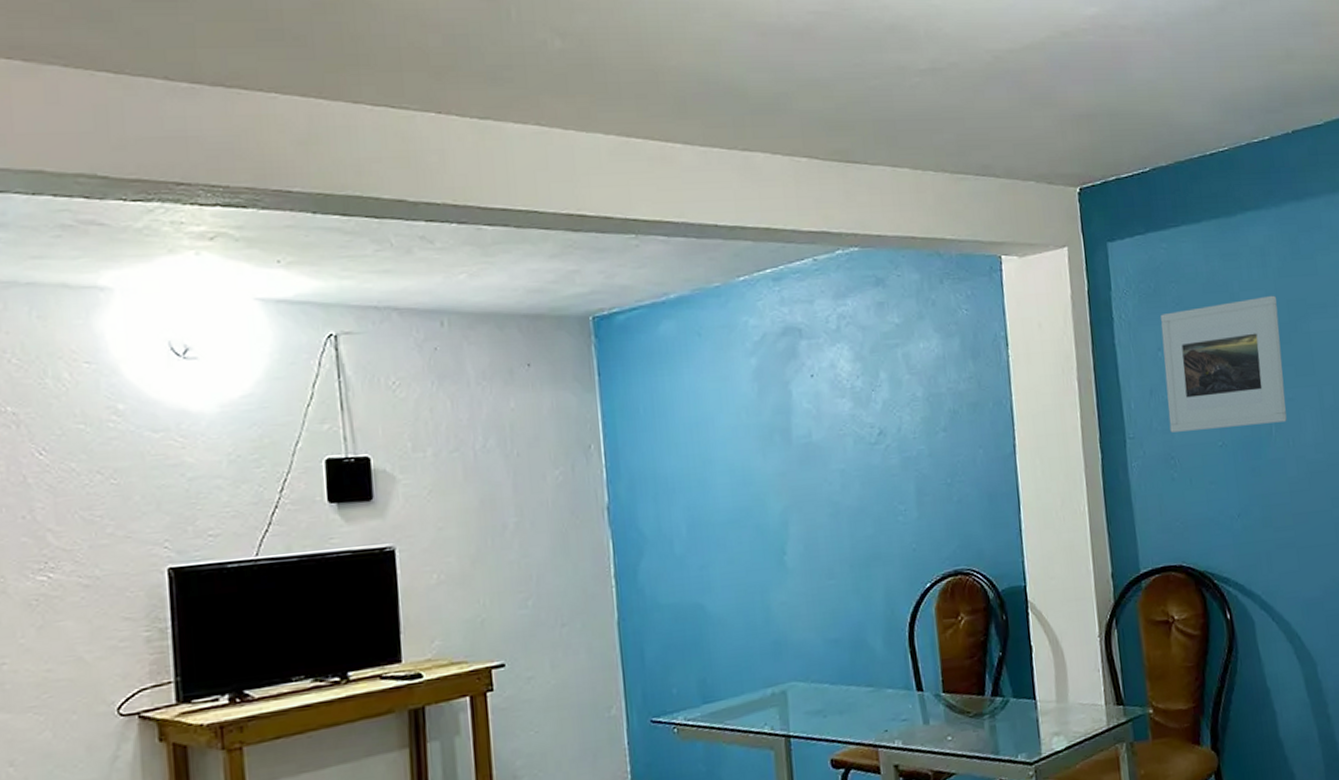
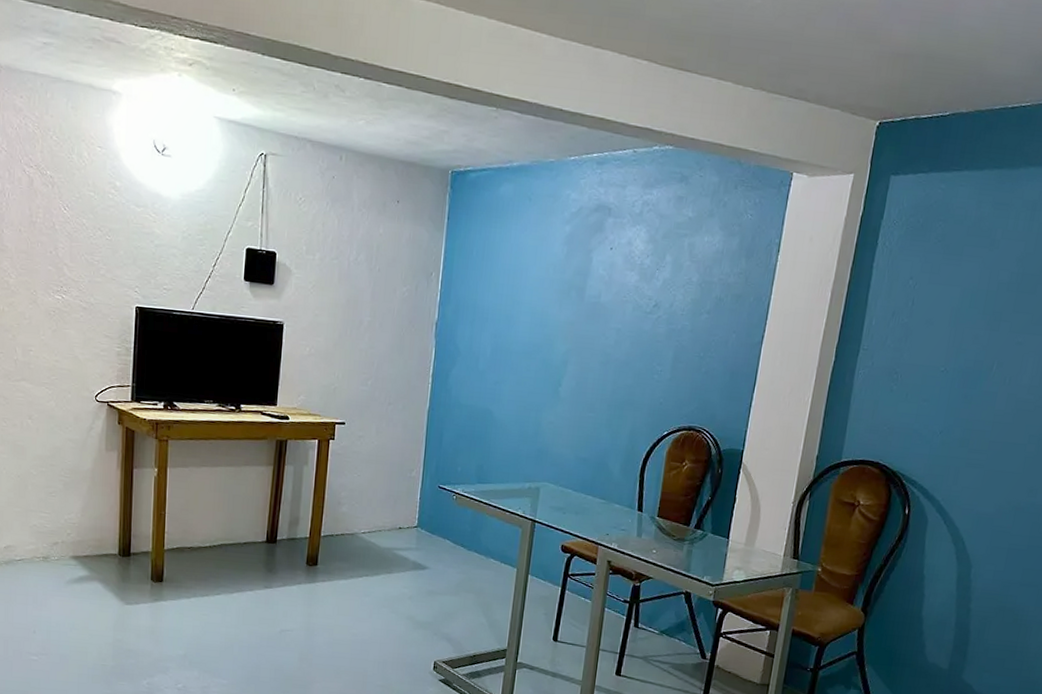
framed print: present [1160,295,1287,433] -> none [901,247,1034,362]

